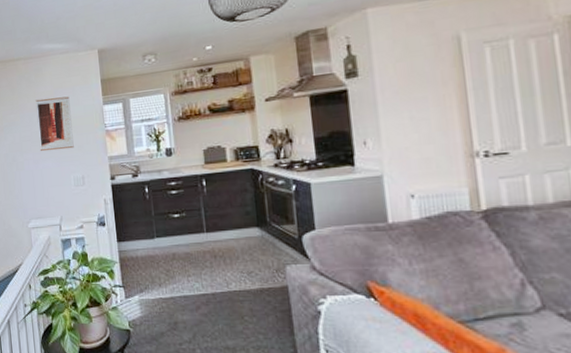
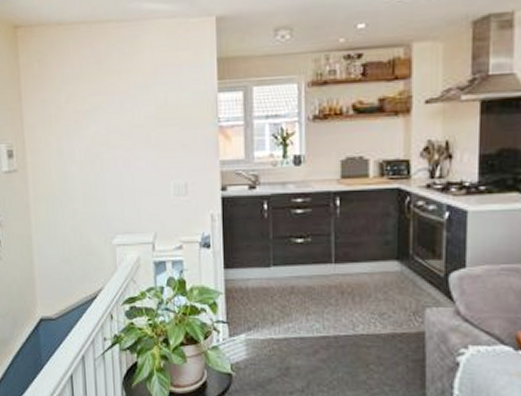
wall art: present [35,96,74,152] -> none [129,77,177,149]

